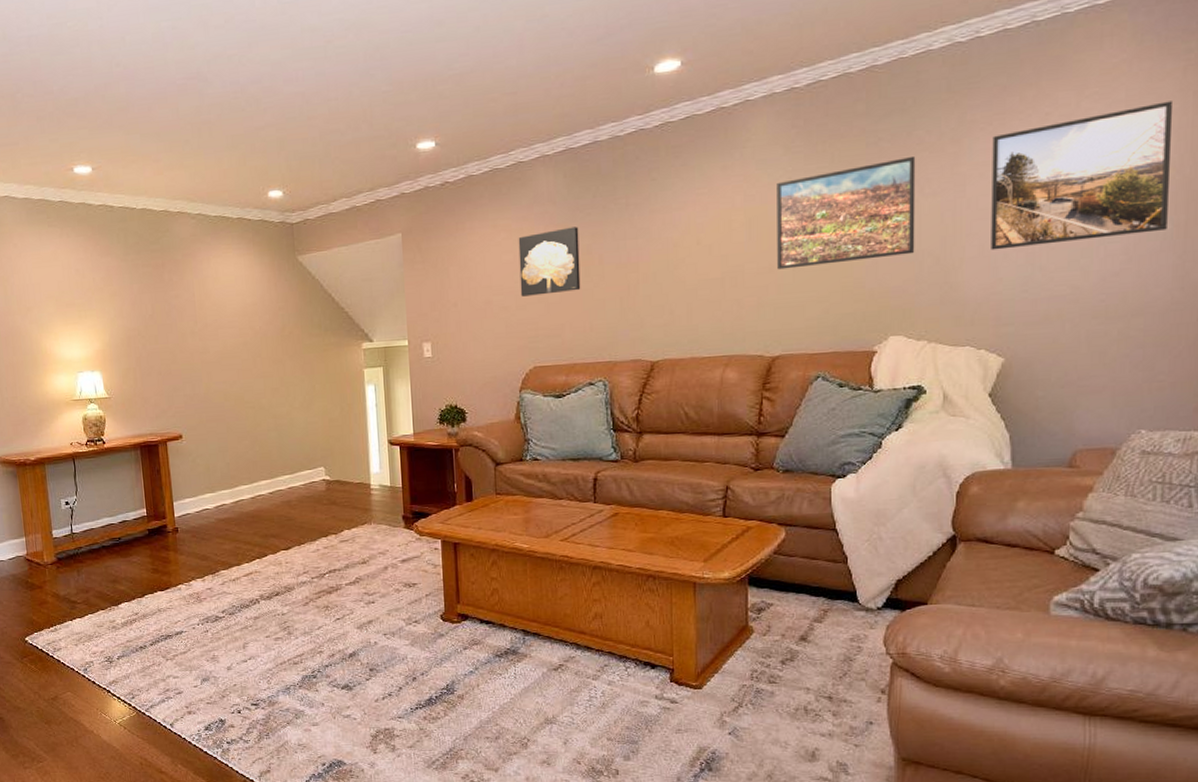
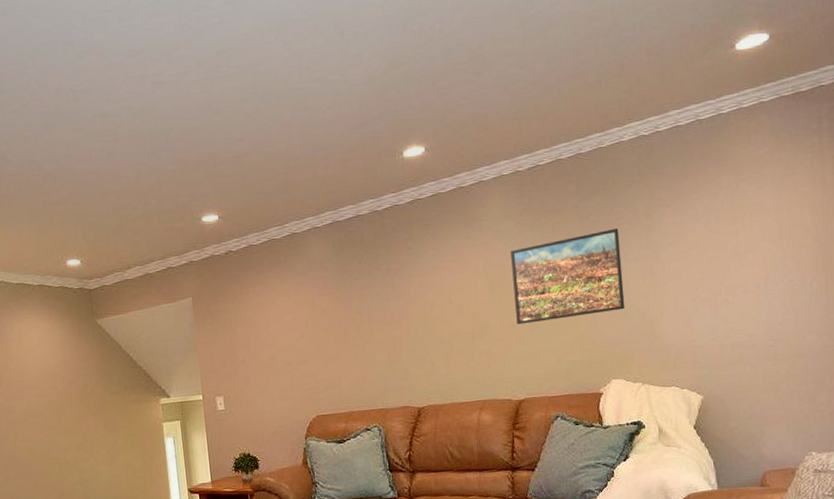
wall art: present [518,226,581,297] -> none [296,289,353,353]
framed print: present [991,101,1174,251] -> none [676,184,813,306]

